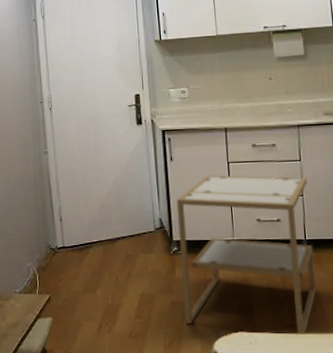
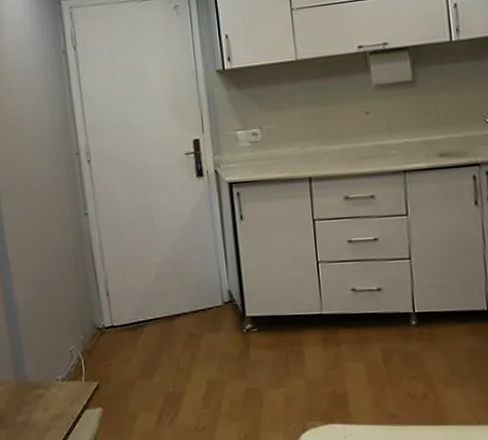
side table: present [176,174,316,336] -> none [248,235,428,428]

